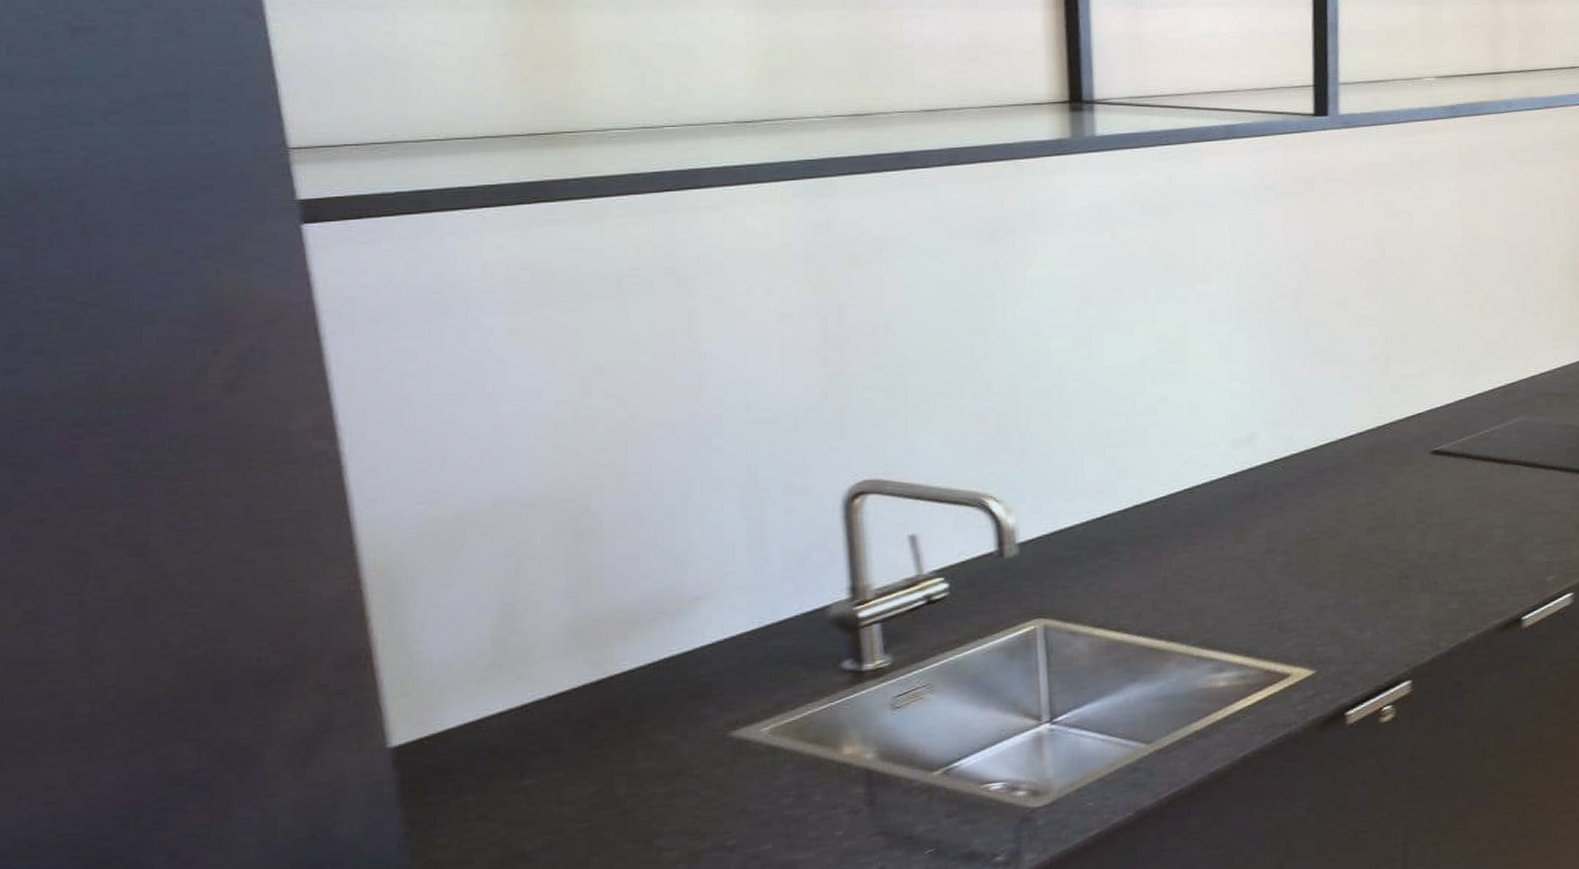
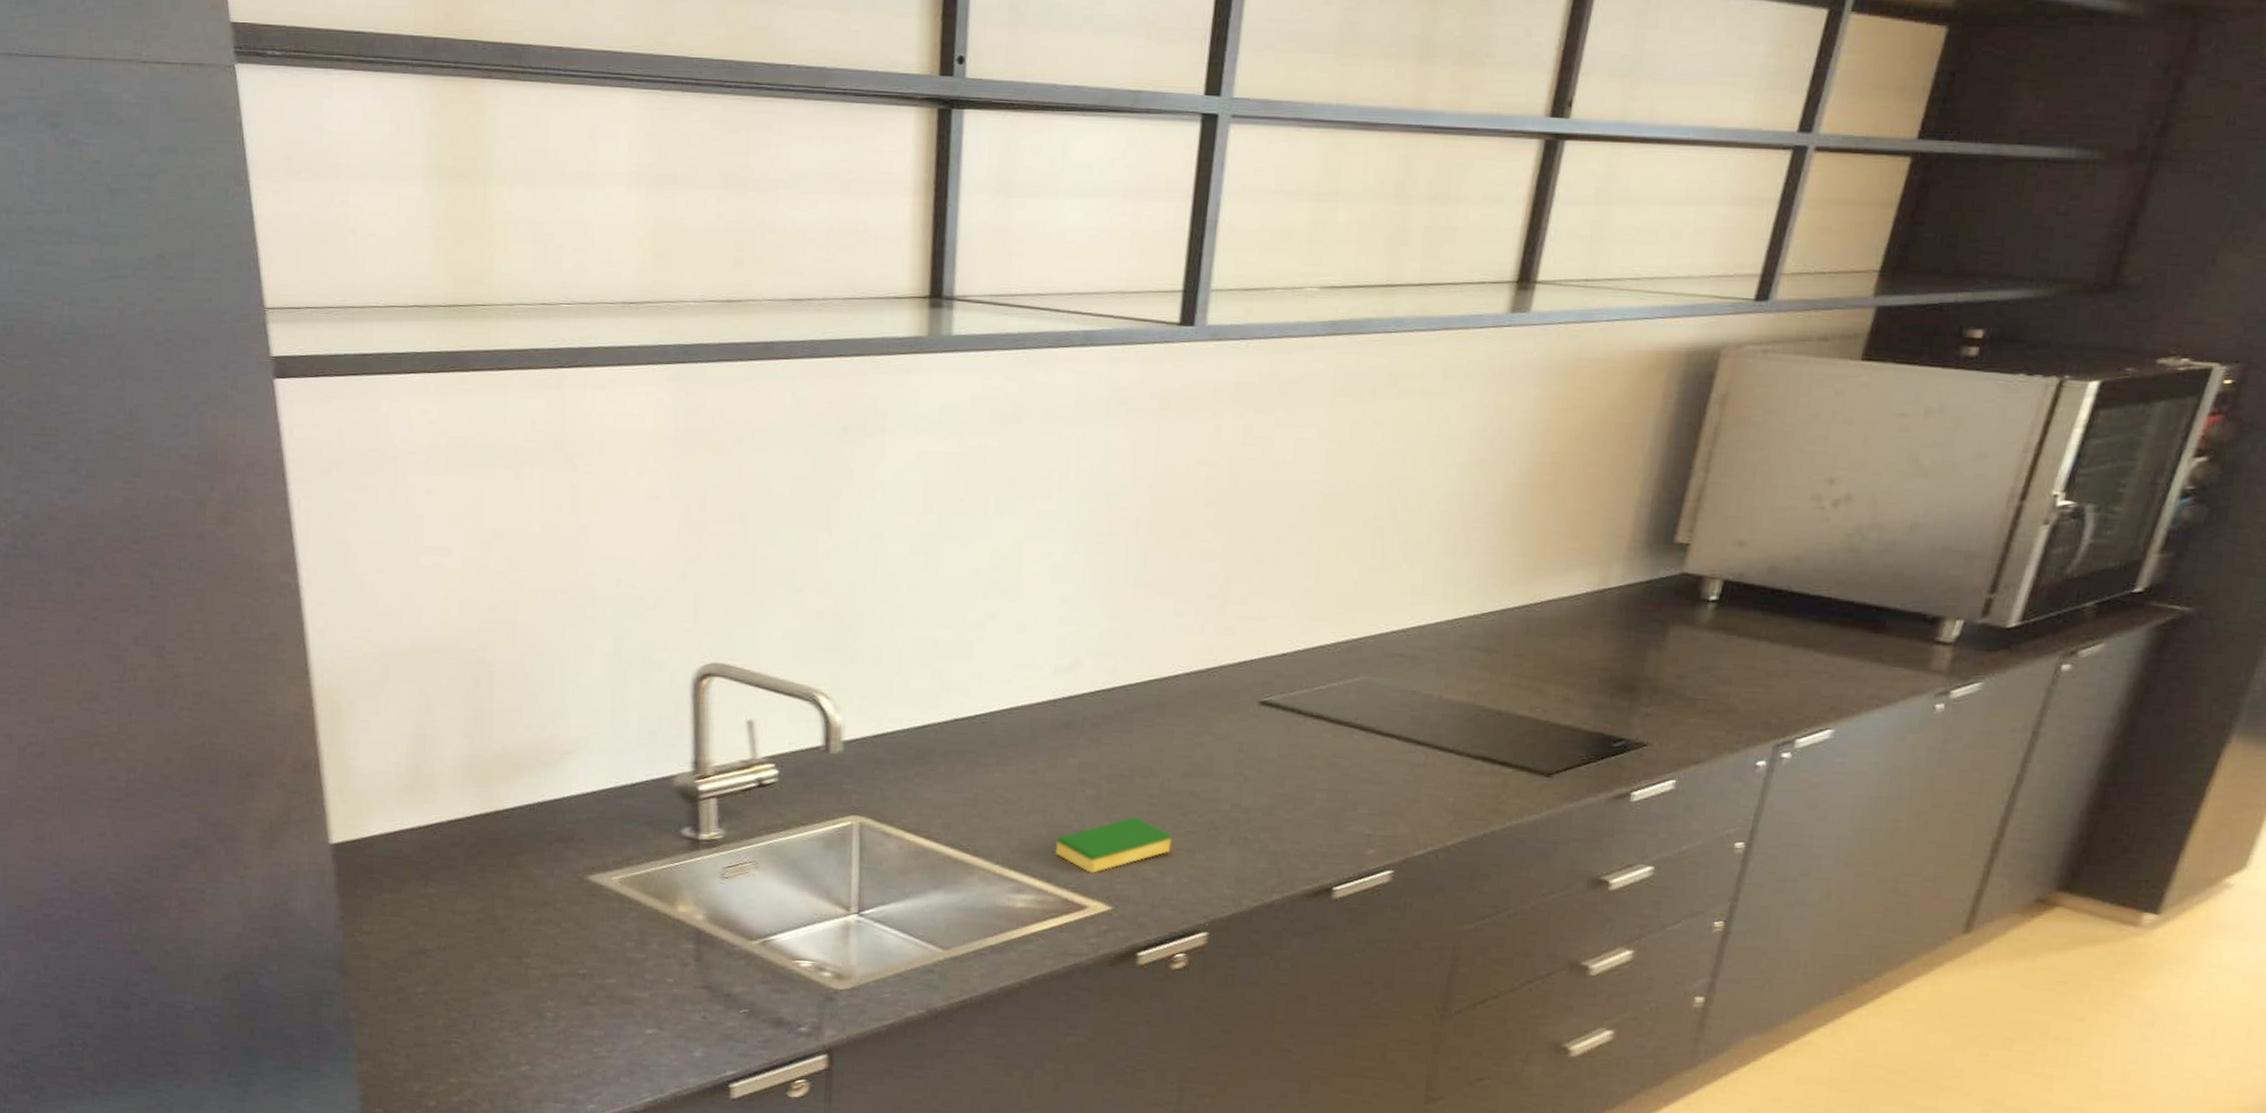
dish sponge: none [1251,577,1366,640] -> present [1054,816,1172,873]

